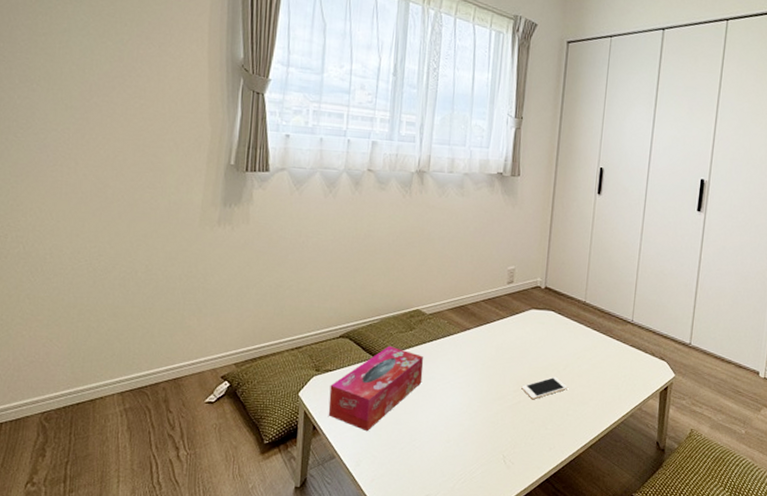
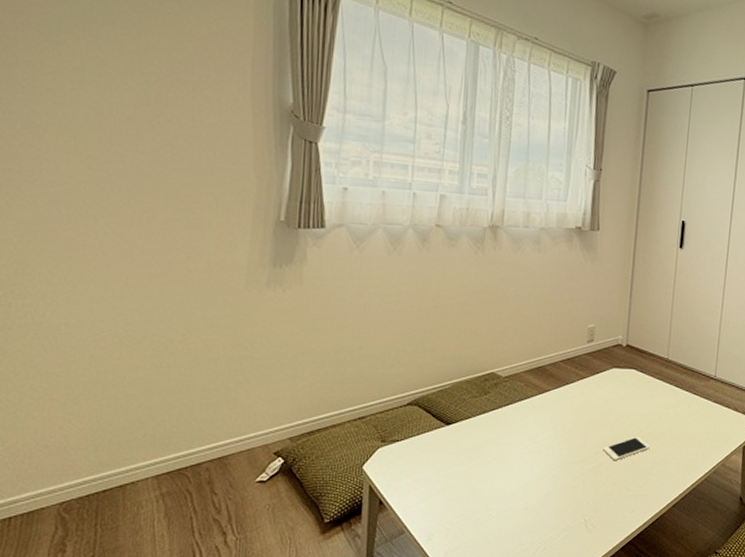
tissue box: present [328,345,424,432] -> none [396,411,500,504]

